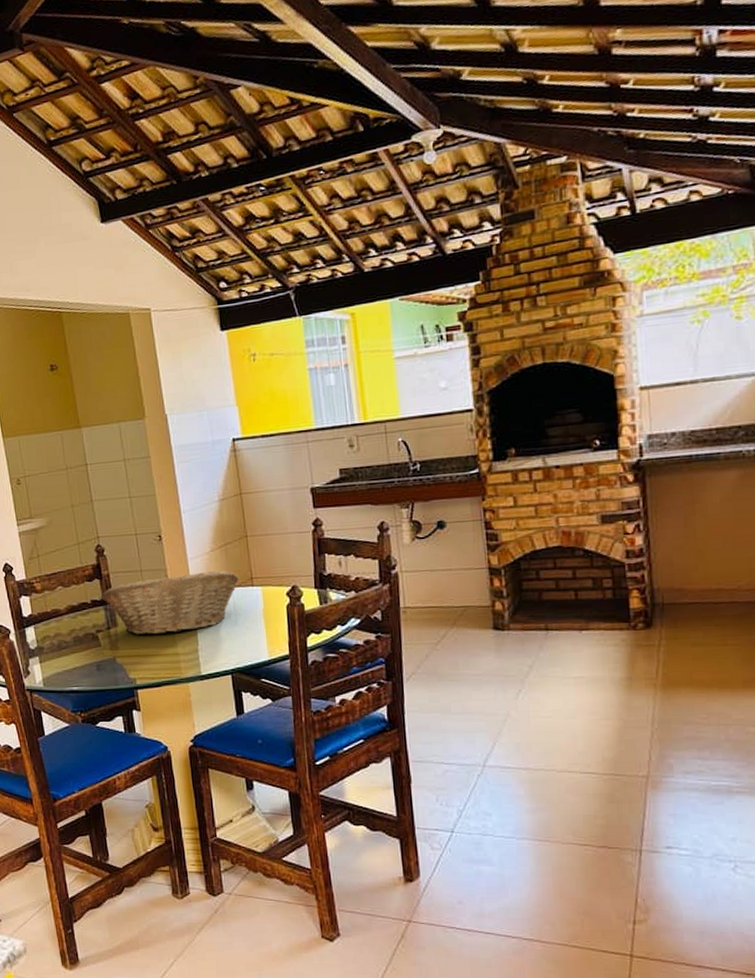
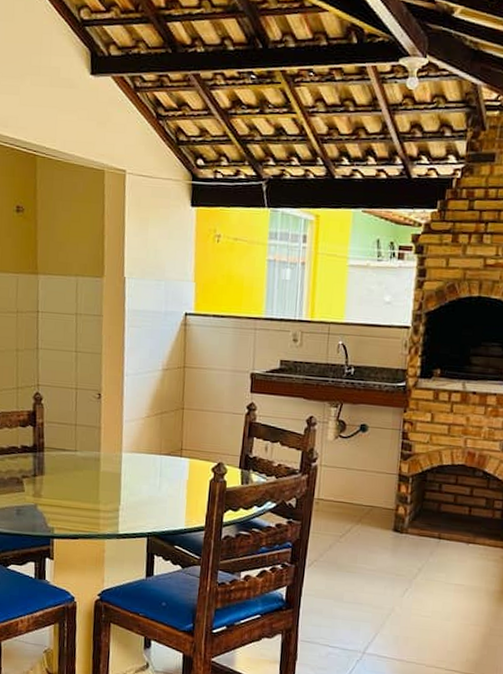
fruit basket: present [101,570,239,635] -> none [32,433,169,490]

